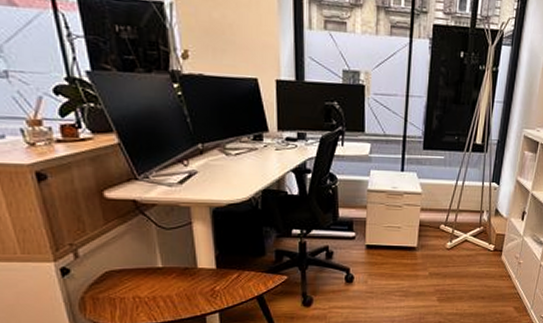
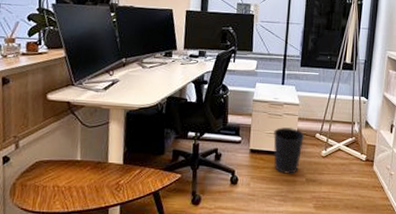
wastebasket: none [392,220,428,269] -> present [273,127,305,174]

